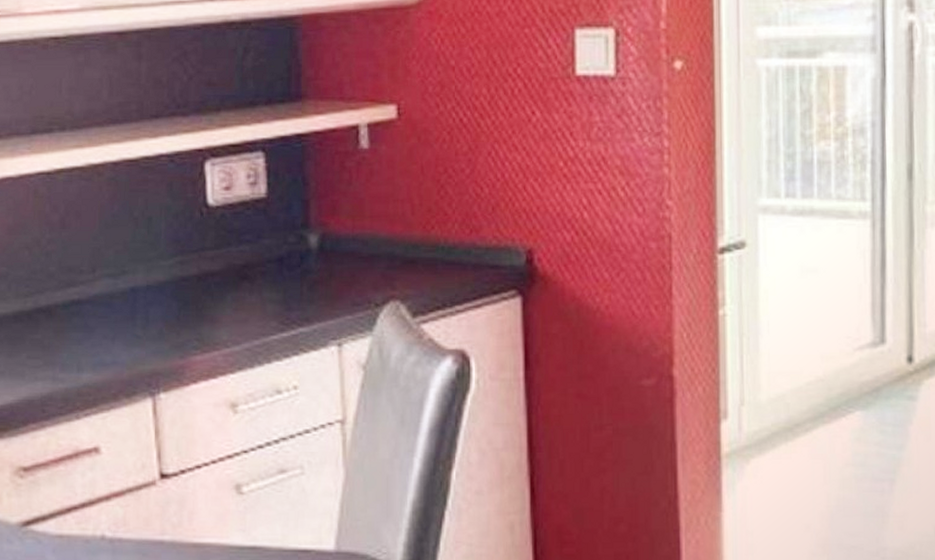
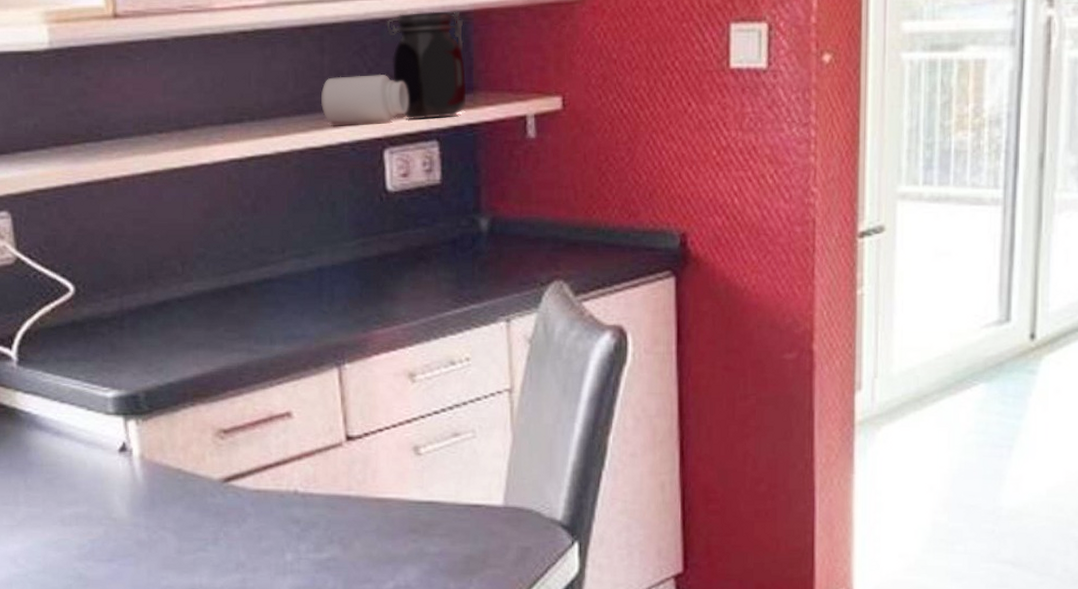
jar: none [138,81,233,135] -> present [321,74,409,125]
jar: none [209,16,295,129] -> present [386,11,467,119]

